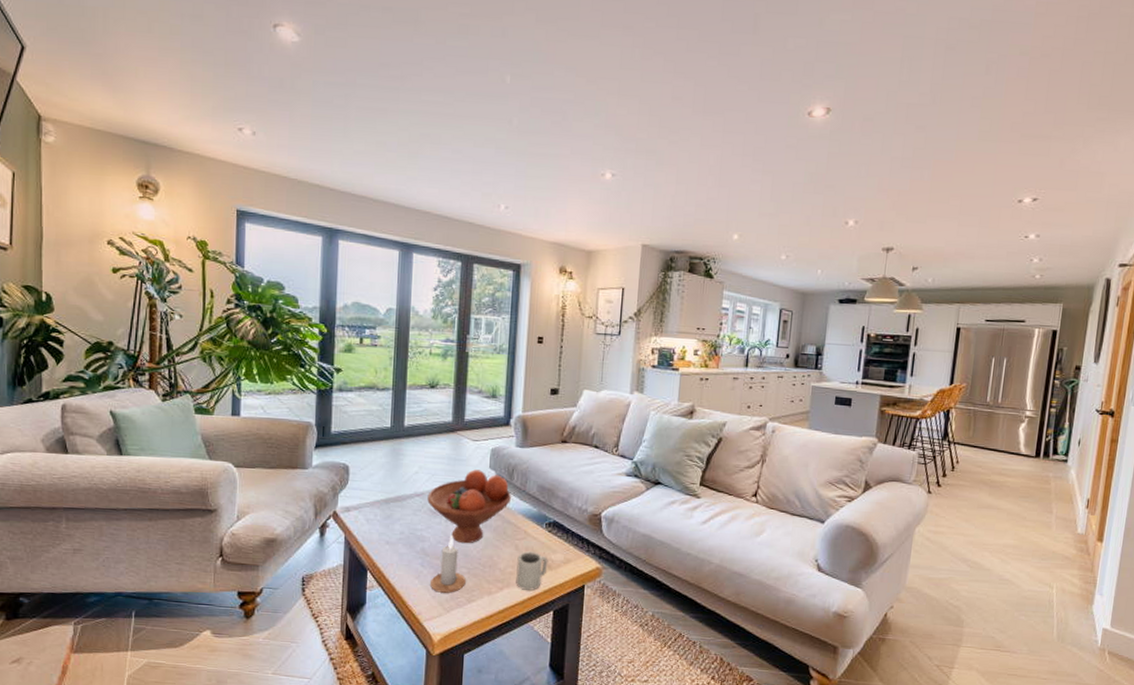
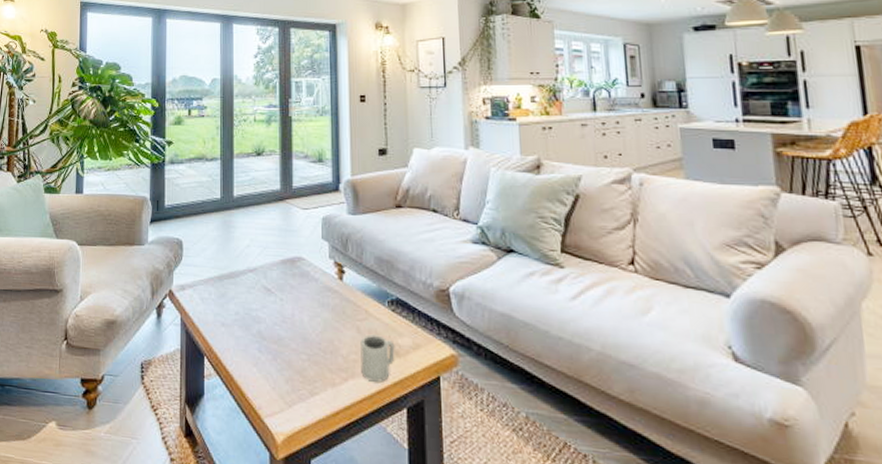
fruit bowl: present [427,469,511,544] -> none [261,241,347,326]
candle: present [430,535,466,593] -> none [269,316,306,384]

